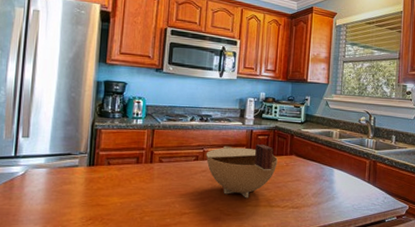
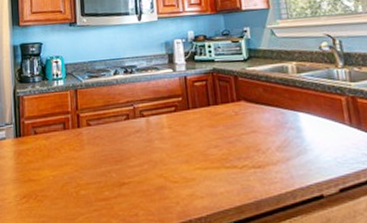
bowl: present [206,144,278,199] -> none [138,91,224,160]

